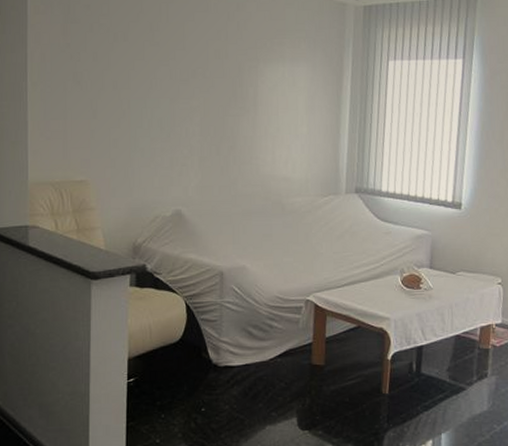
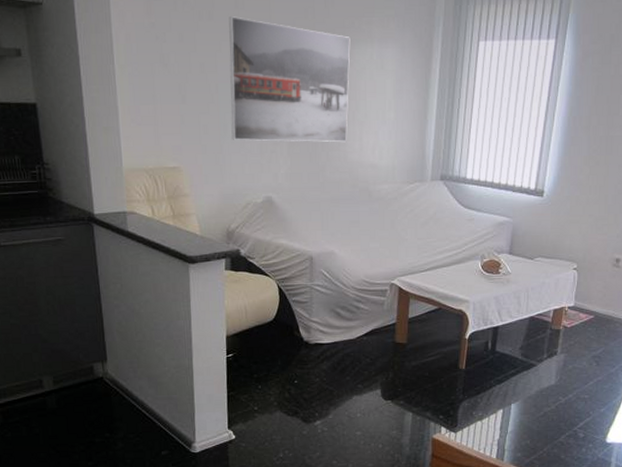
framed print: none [142,38,263,156] -> present [229,16,351,143]

